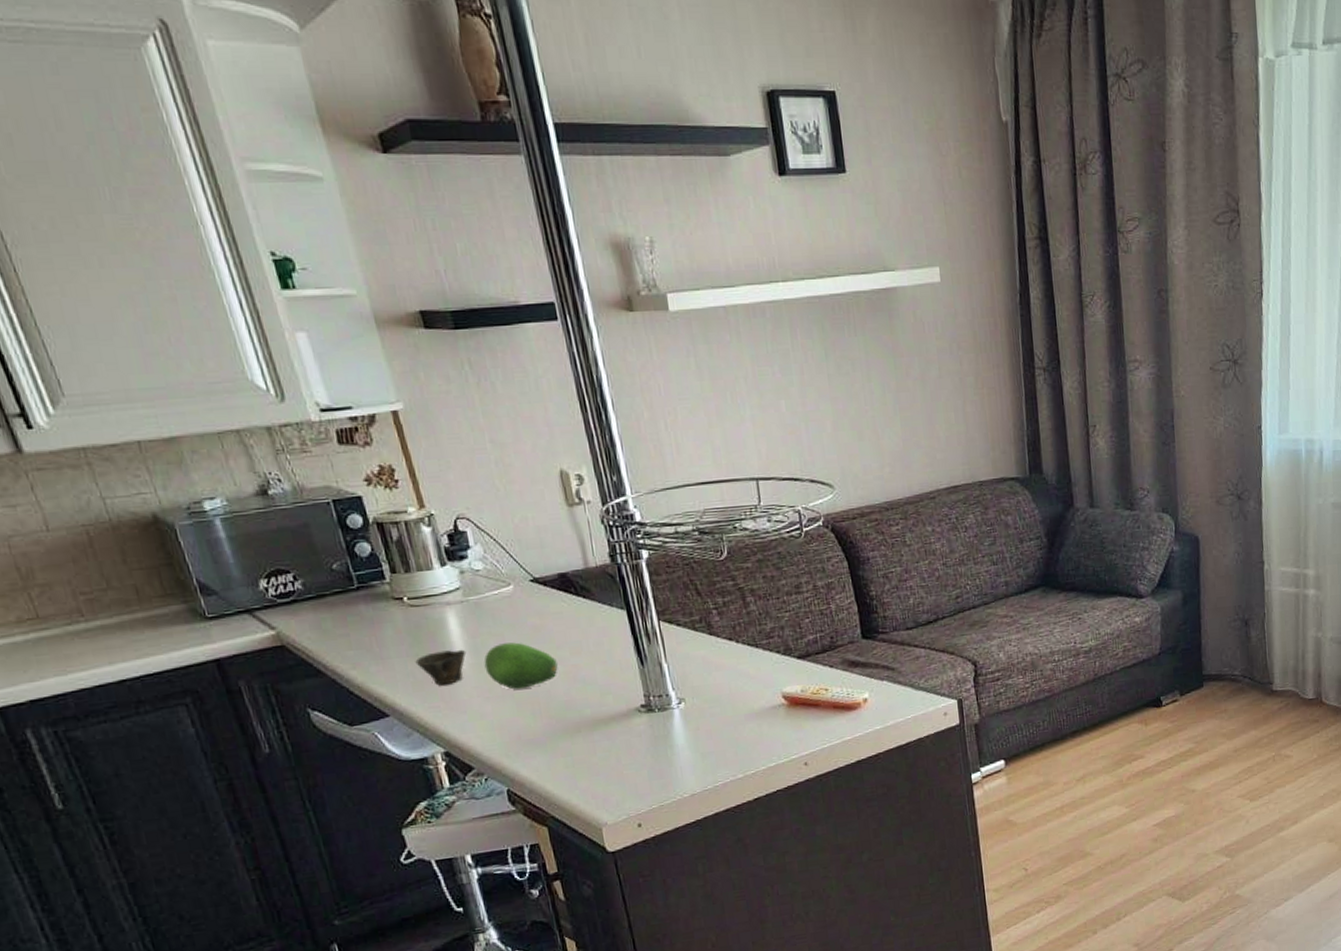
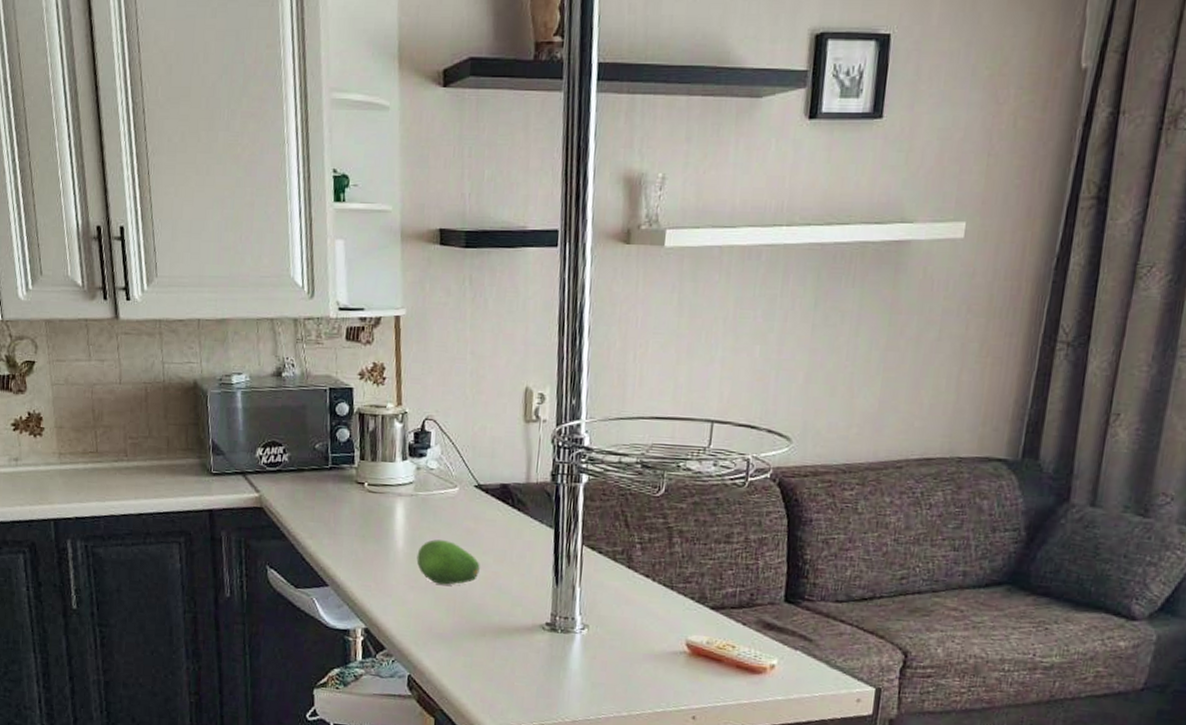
cup: present [415,649,467,685] -> none [360,536,405,568]

